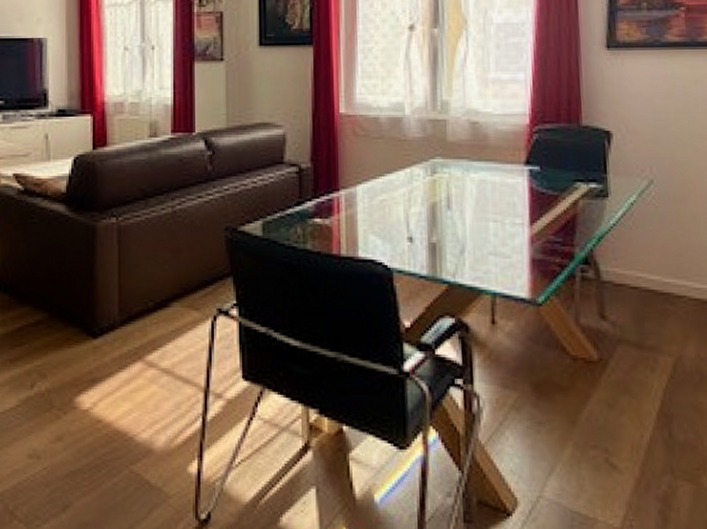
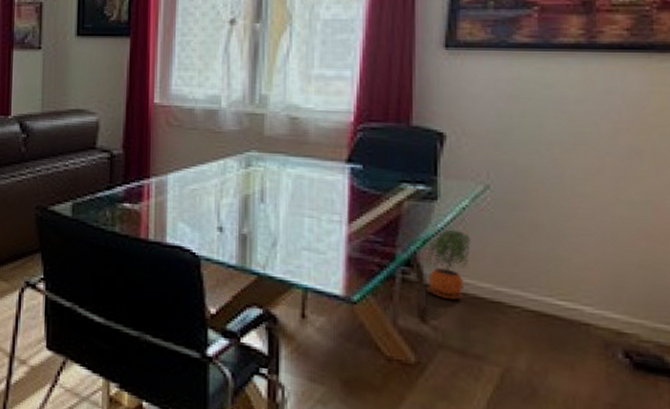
potted plant: none [601,226,640,294] -> present [425,230,471,299]

